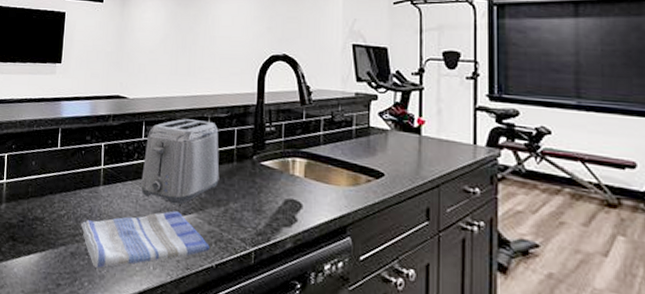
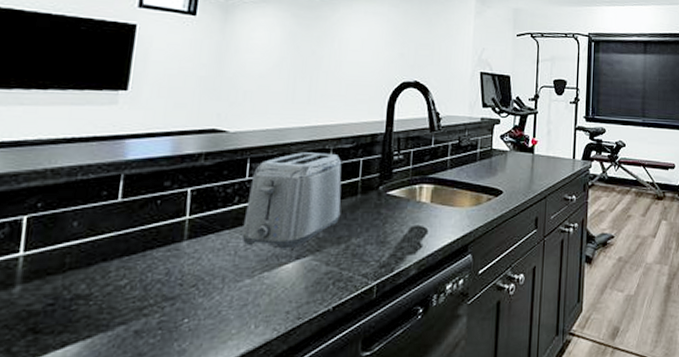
dish towel: present [80,211,210,268] -> none [151,257,327,342]

